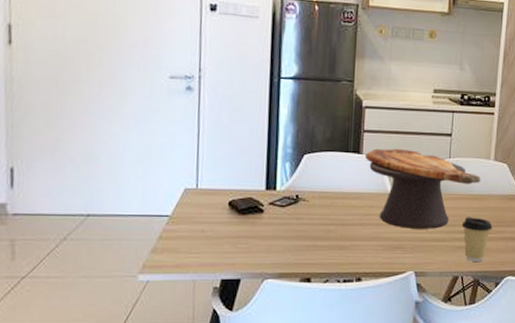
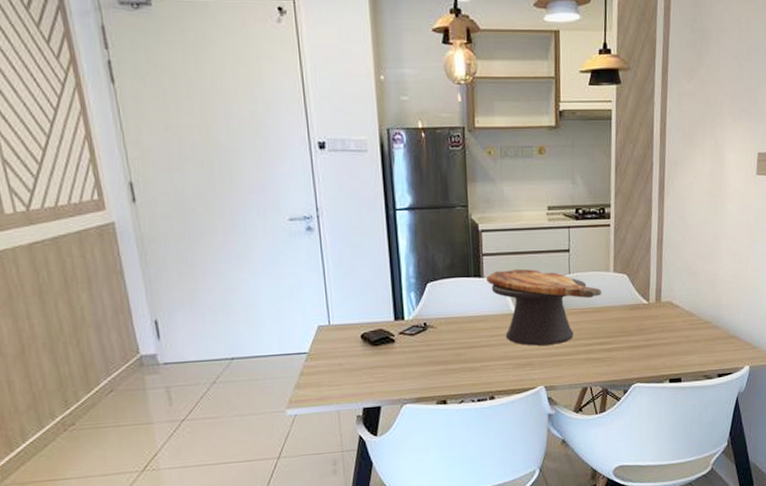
coffee cup: present [462,217,493,261] -> none [586,329,617,372]

